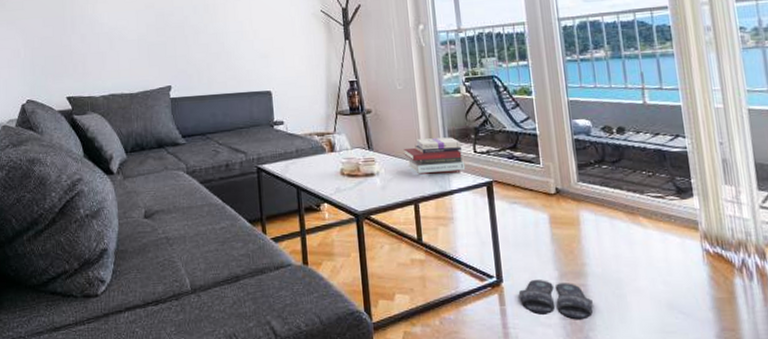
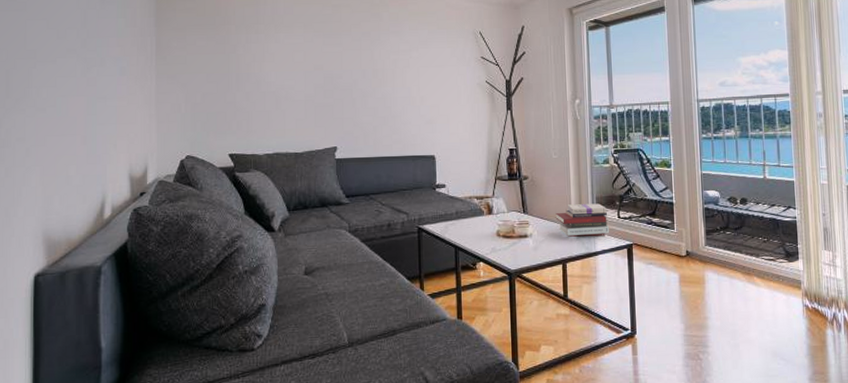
slippers: present [518,279,594,320] -> none [649,331,712,367]

